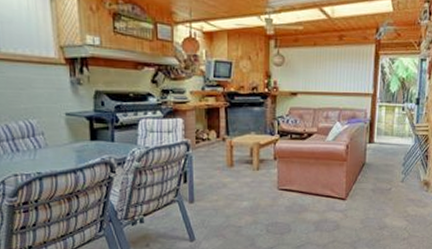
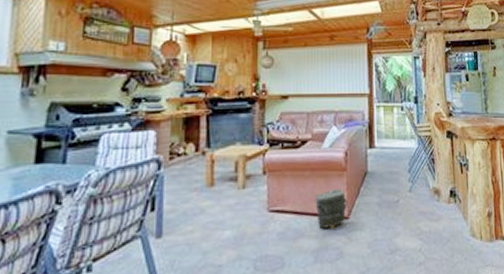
bag: none [318,175,347,207] -> present [315,188,349,229]

